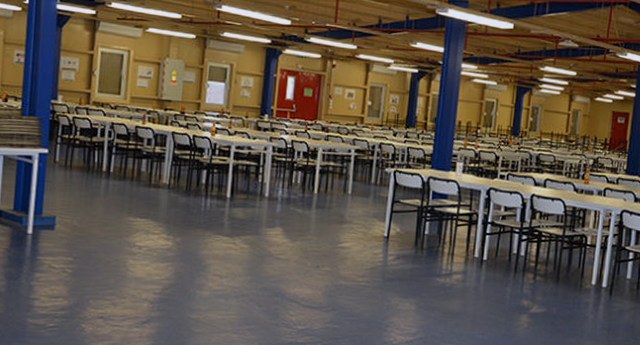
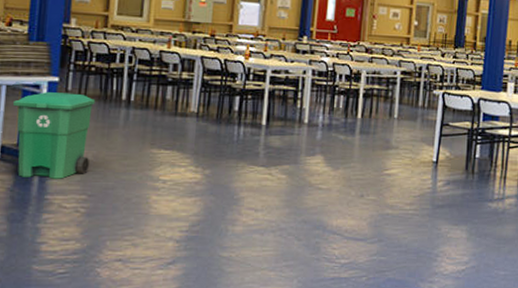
recycling bin: none [10,162,80,242] -> present [13,92,96,179]

